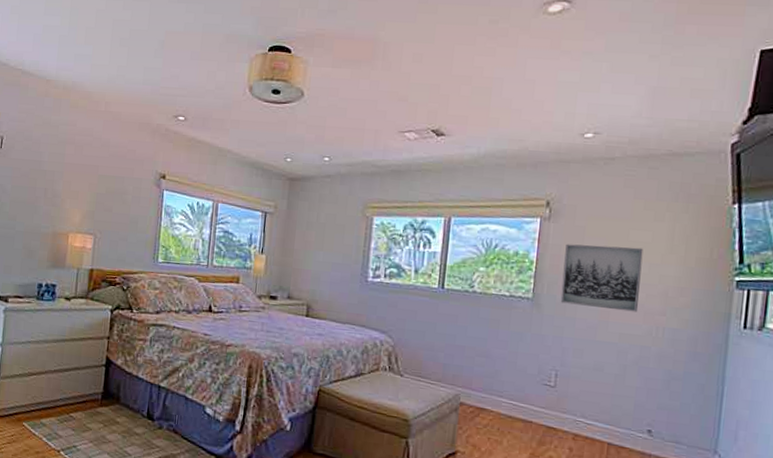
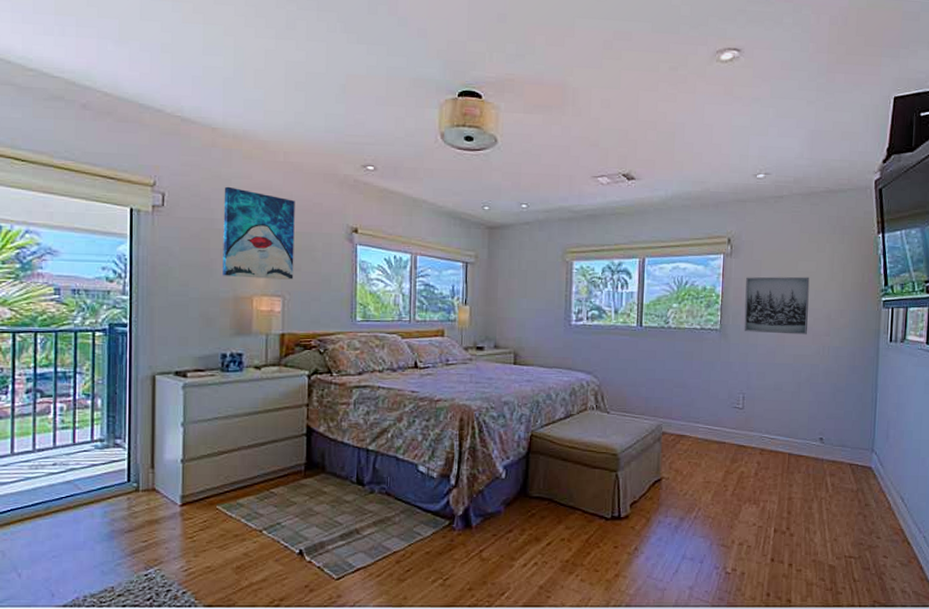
wall art: none [45,132,112,220] -> present [223,186,295,280]

